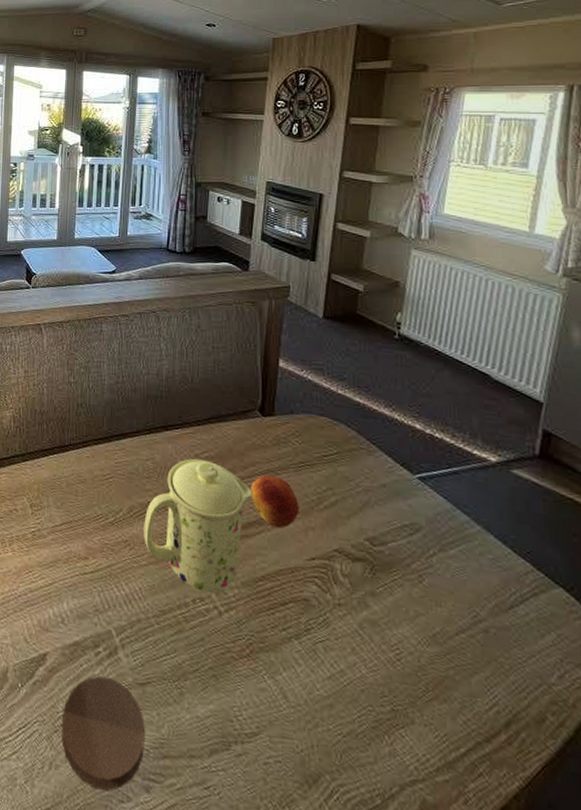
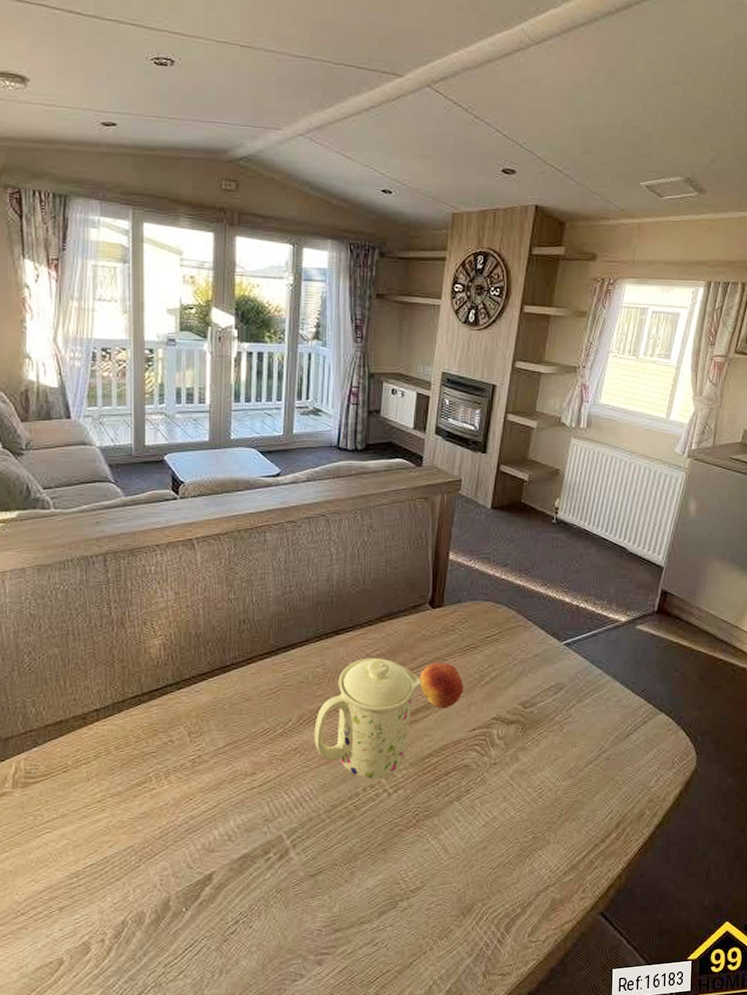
coaster: present [62,676,145,791] -> none [232,878,317,979]

